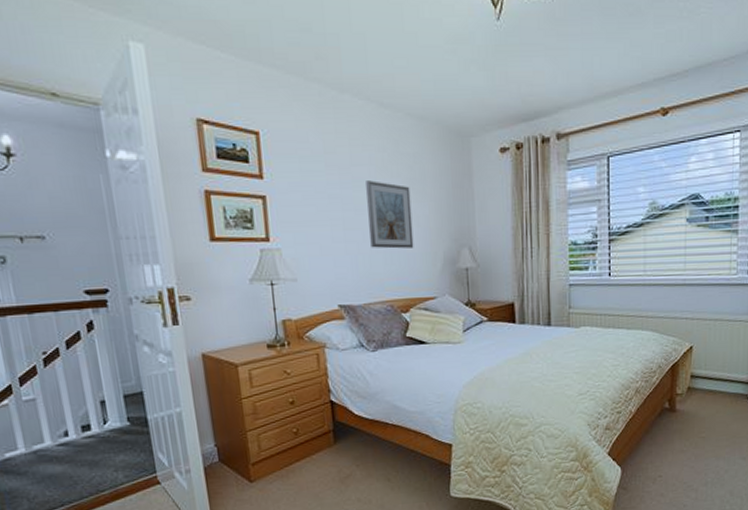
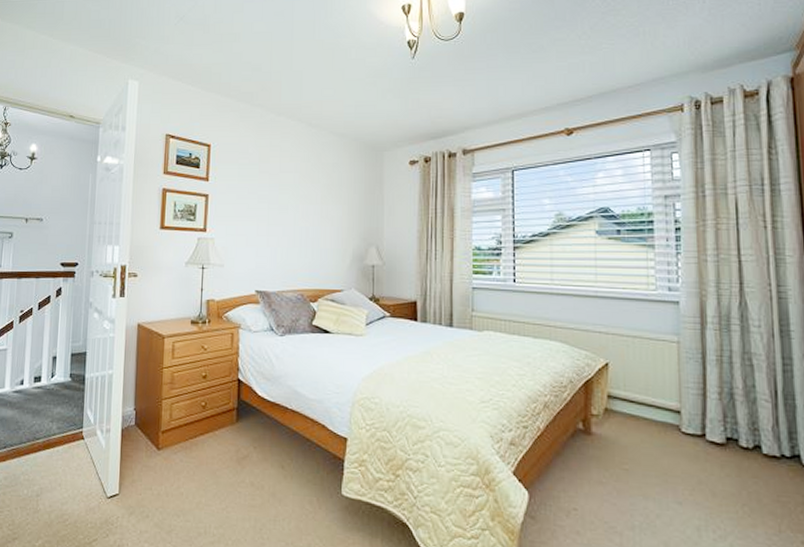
picture frame: present [366,180,414,249] -> none [289,185,328,244]

